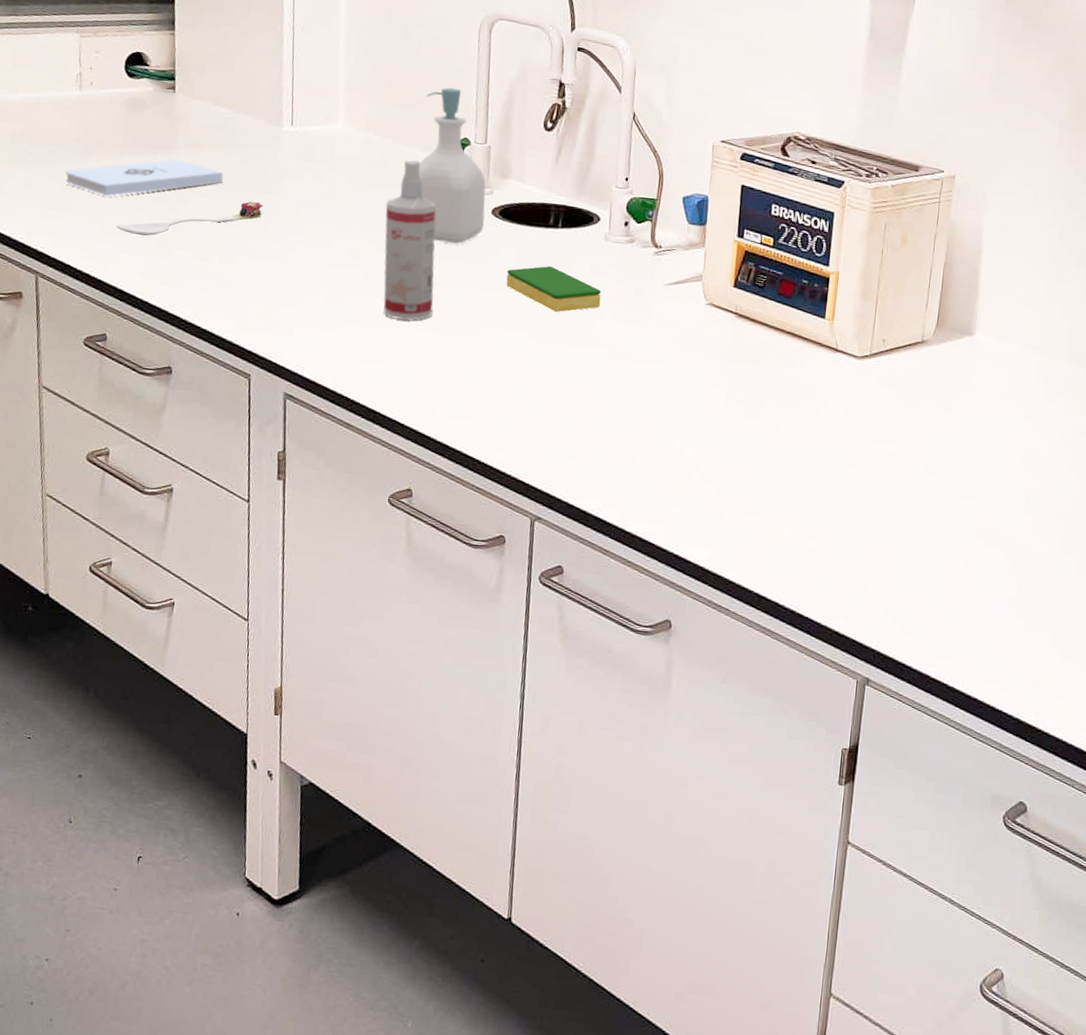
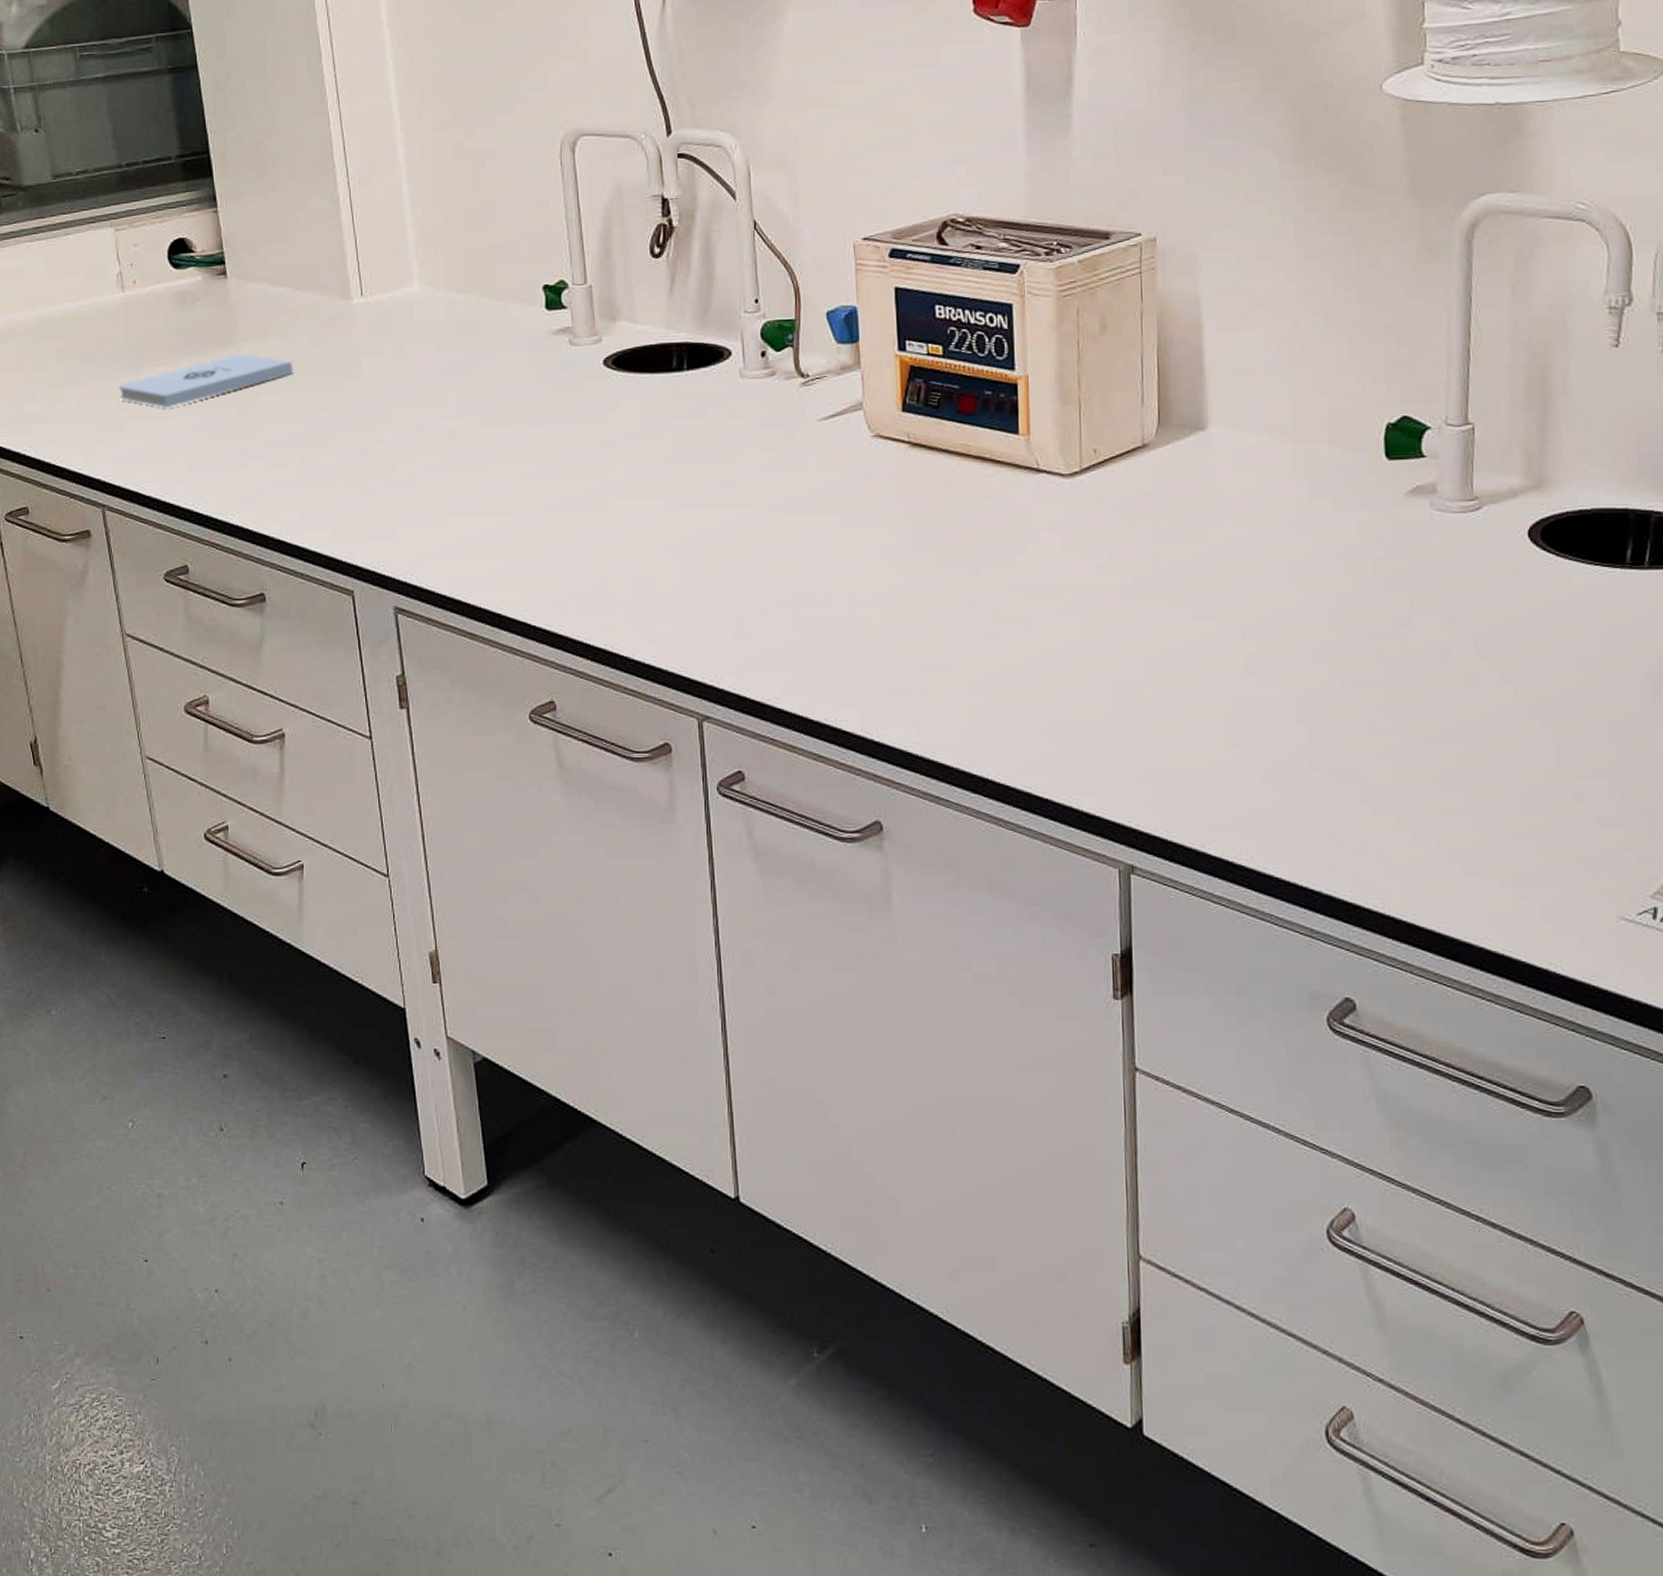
spoon: present [116,201,264,236] -> none [183,389,342,448]
spray bottle: present [383,160,436,320] -> none [480,315,551,504]
soap bottle: present [418,87,486,244] -> none [510,224,597,407]
dish sponge: present [506,266,601,313] -> none [631,416,746,471]

